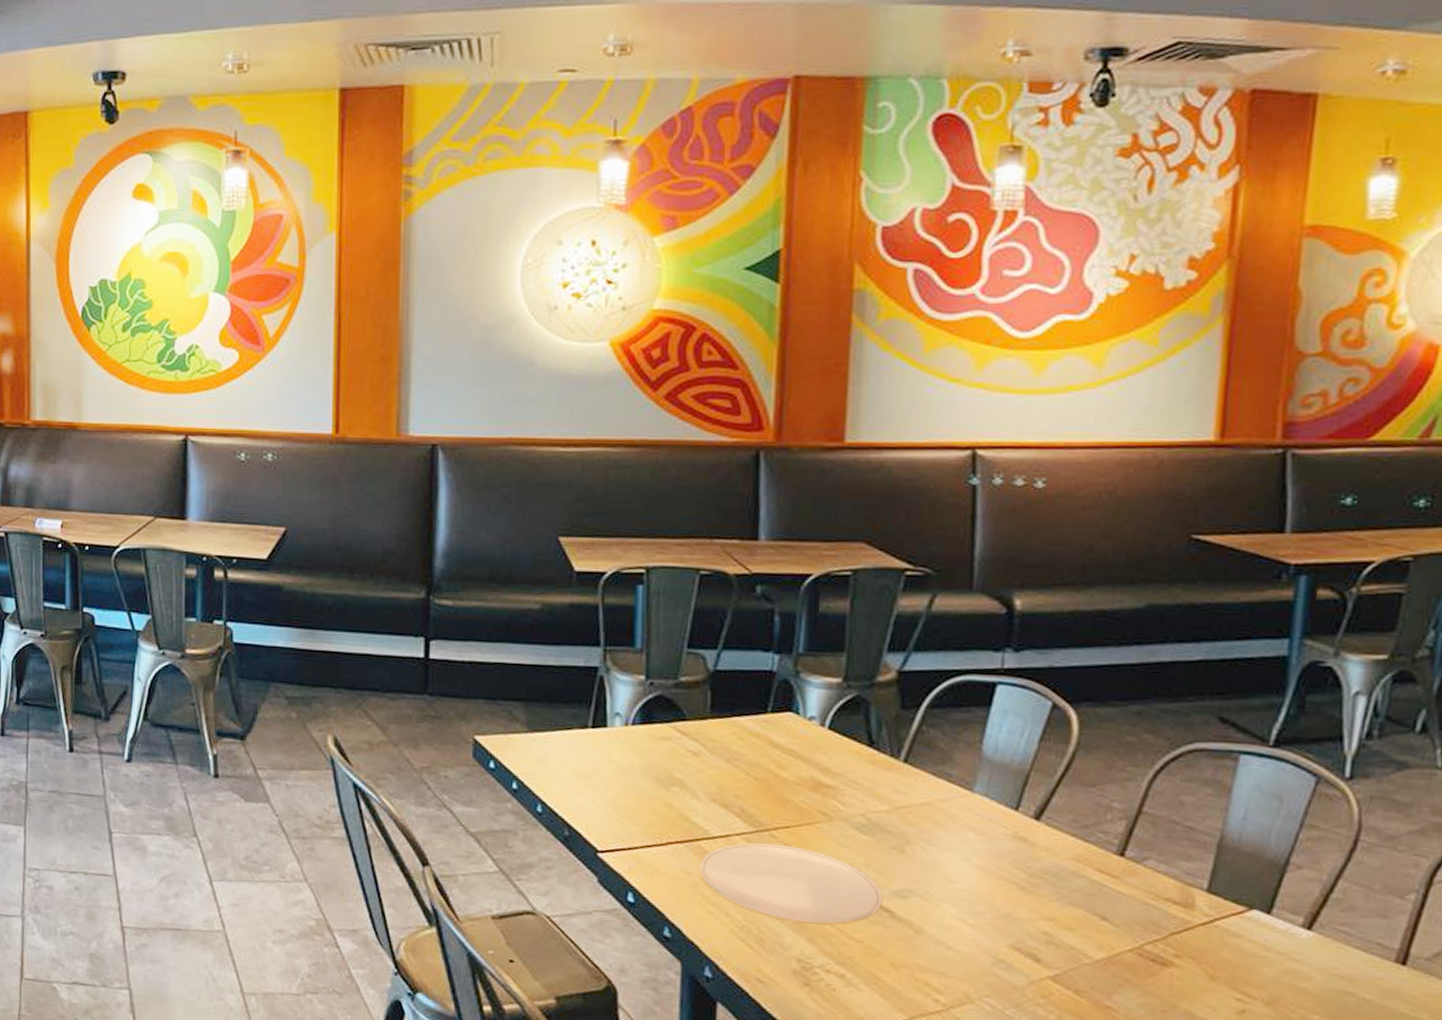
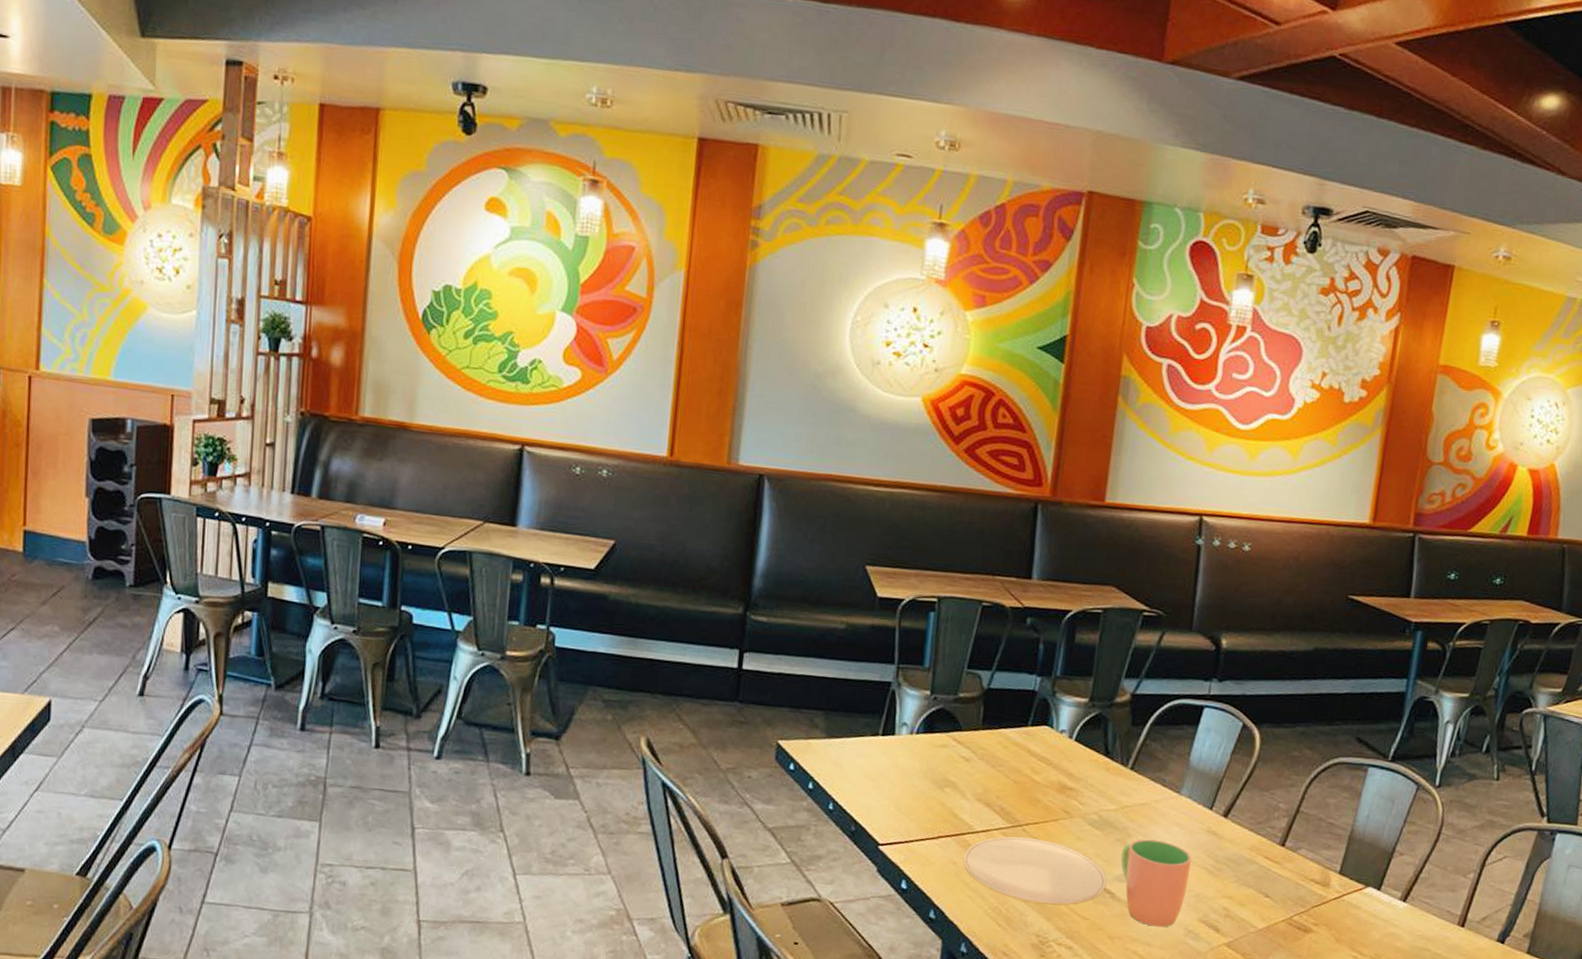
cup: none [899,846,995,955] -> present [1120,839,1192,927]

